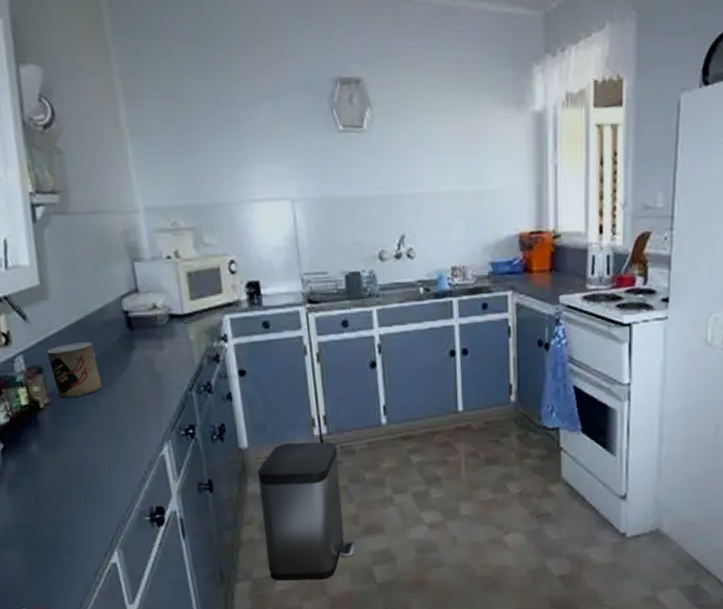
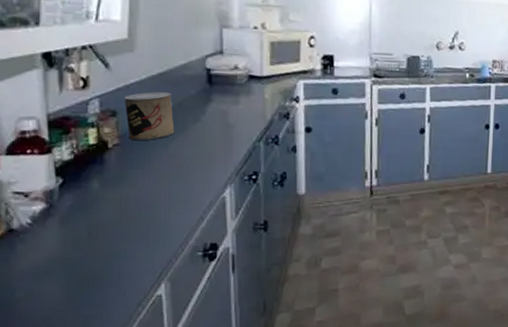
pedal bin: present [257,442,357,581] -> none [310,192,392,313]

